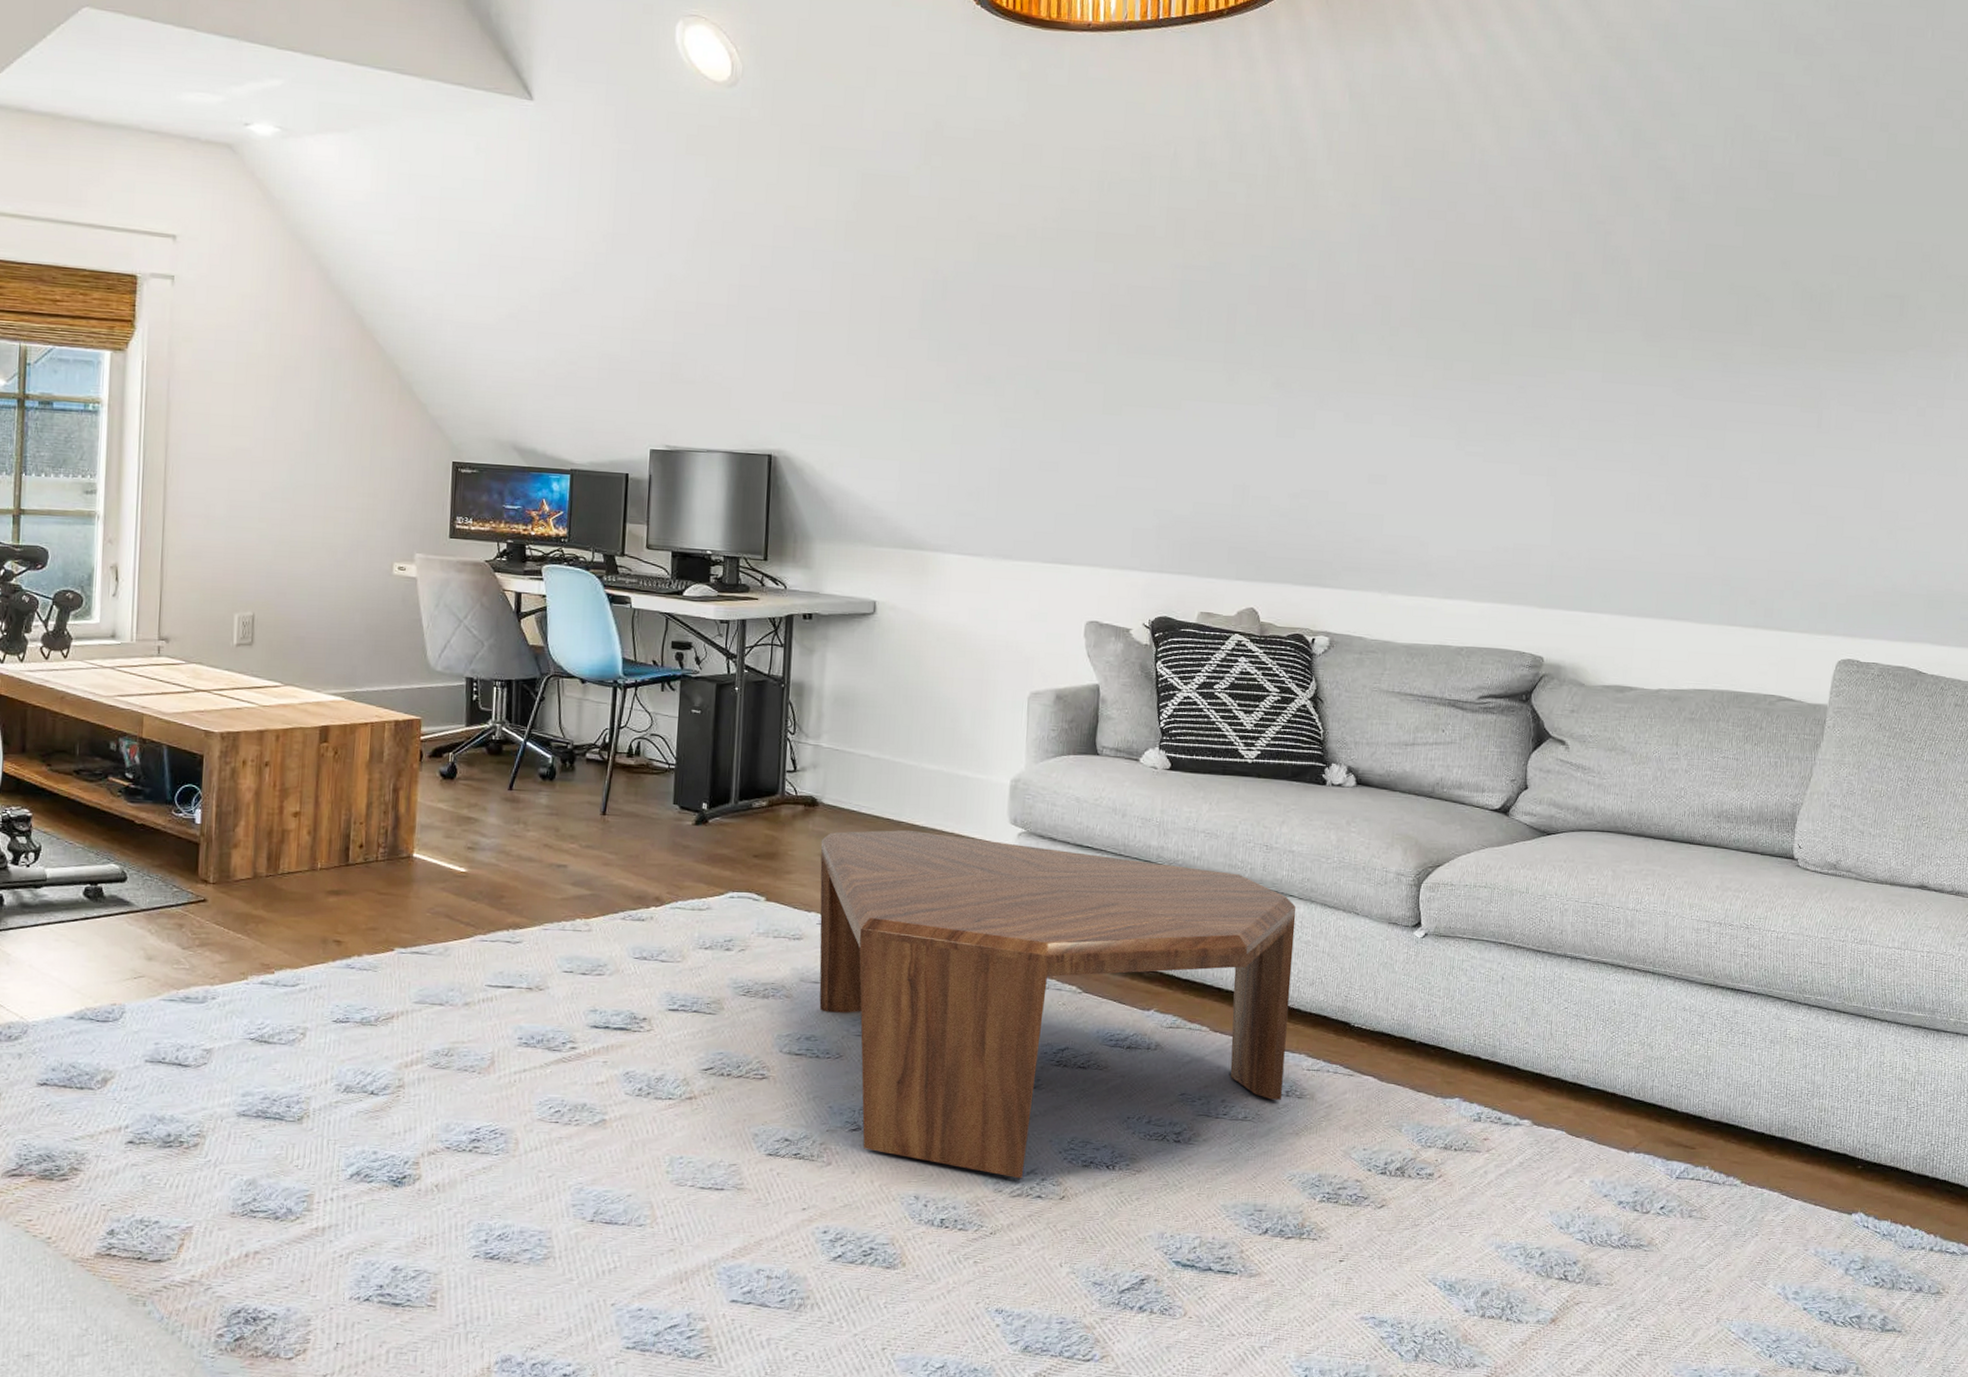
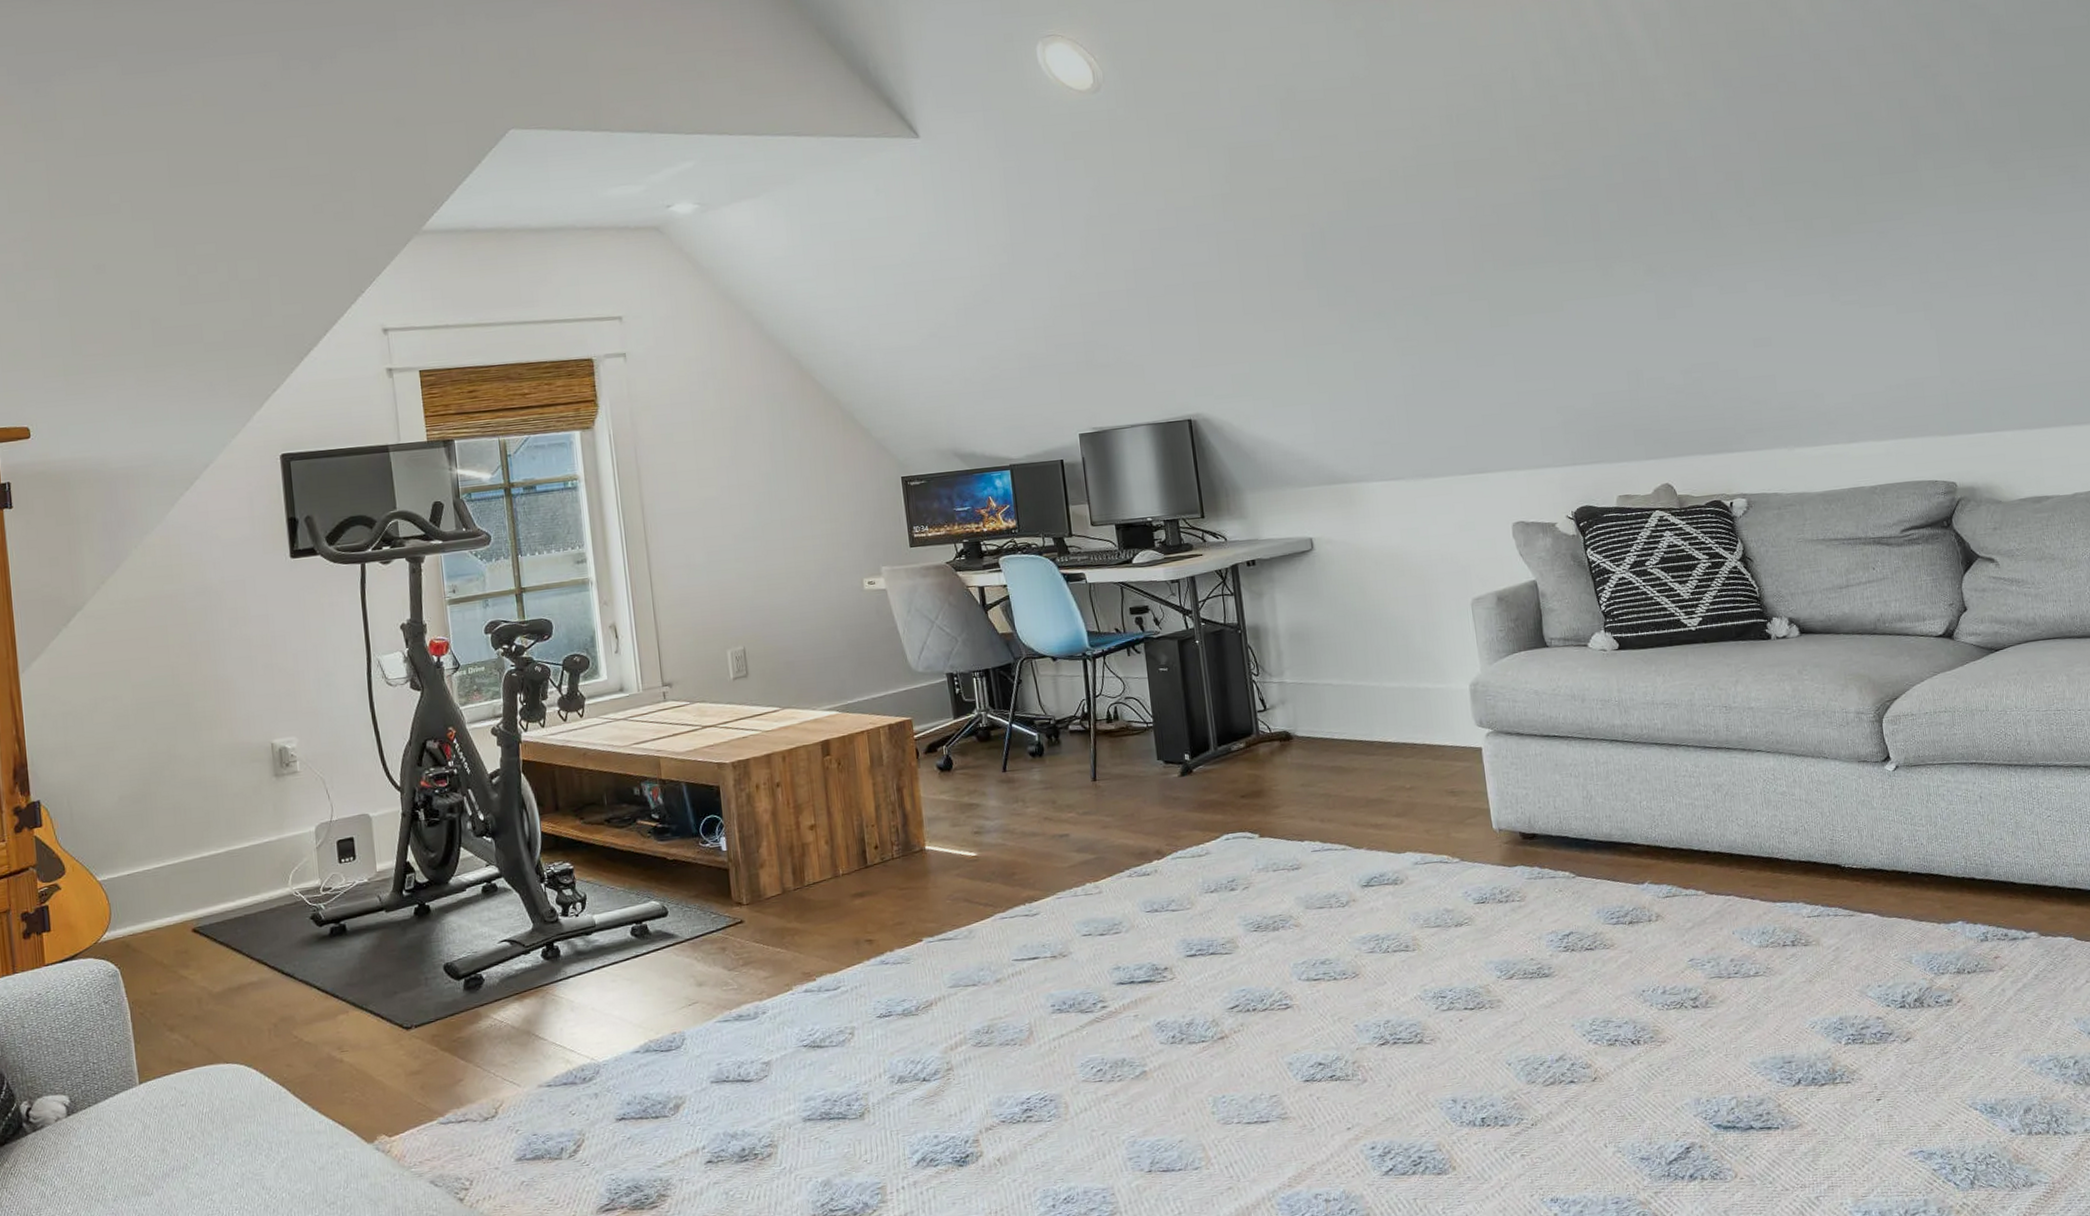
coffee table: present [819,829,1297,1179] -> none [1301,738,1788,1067]

